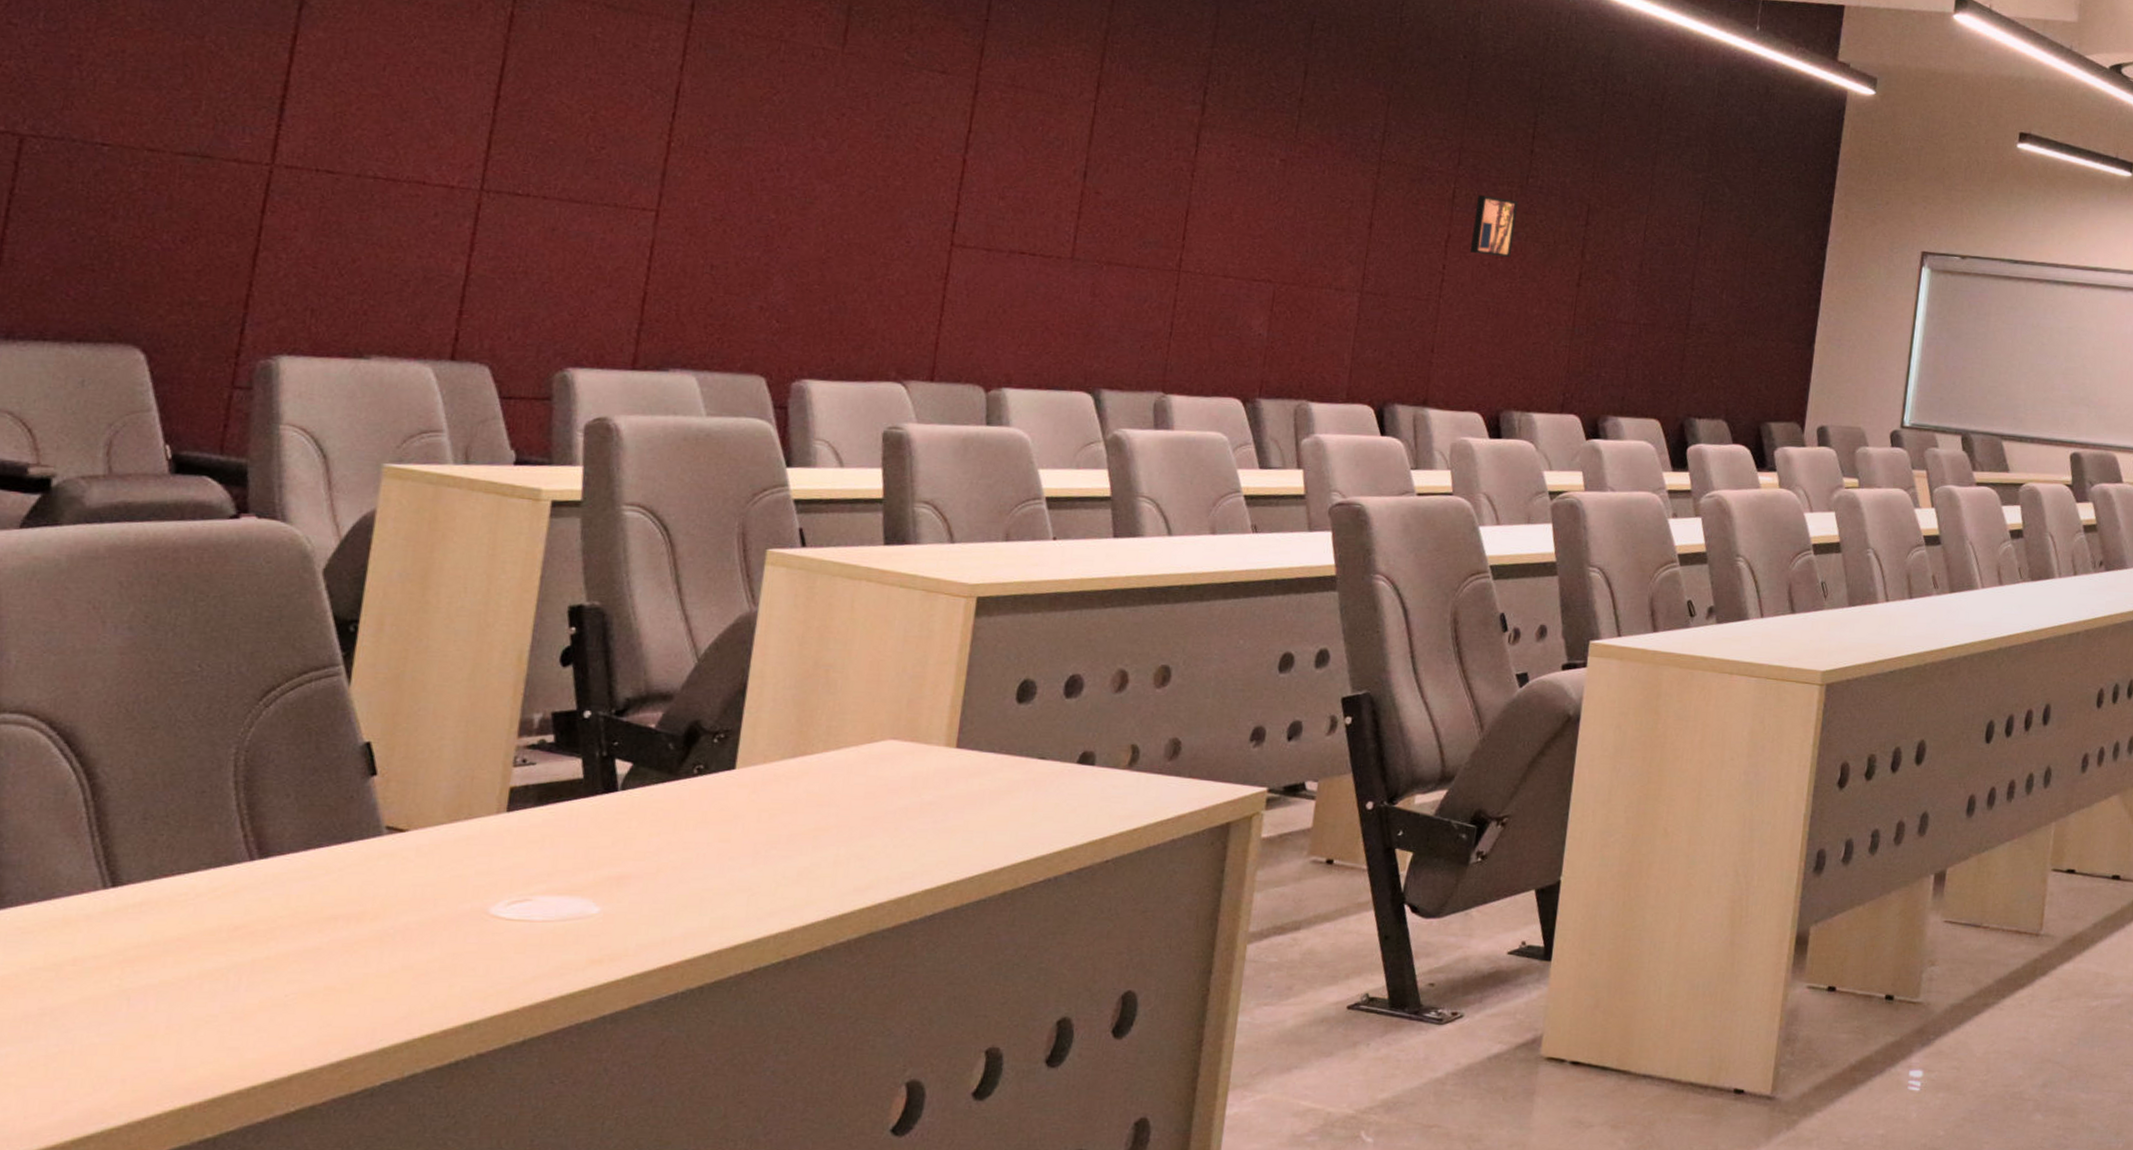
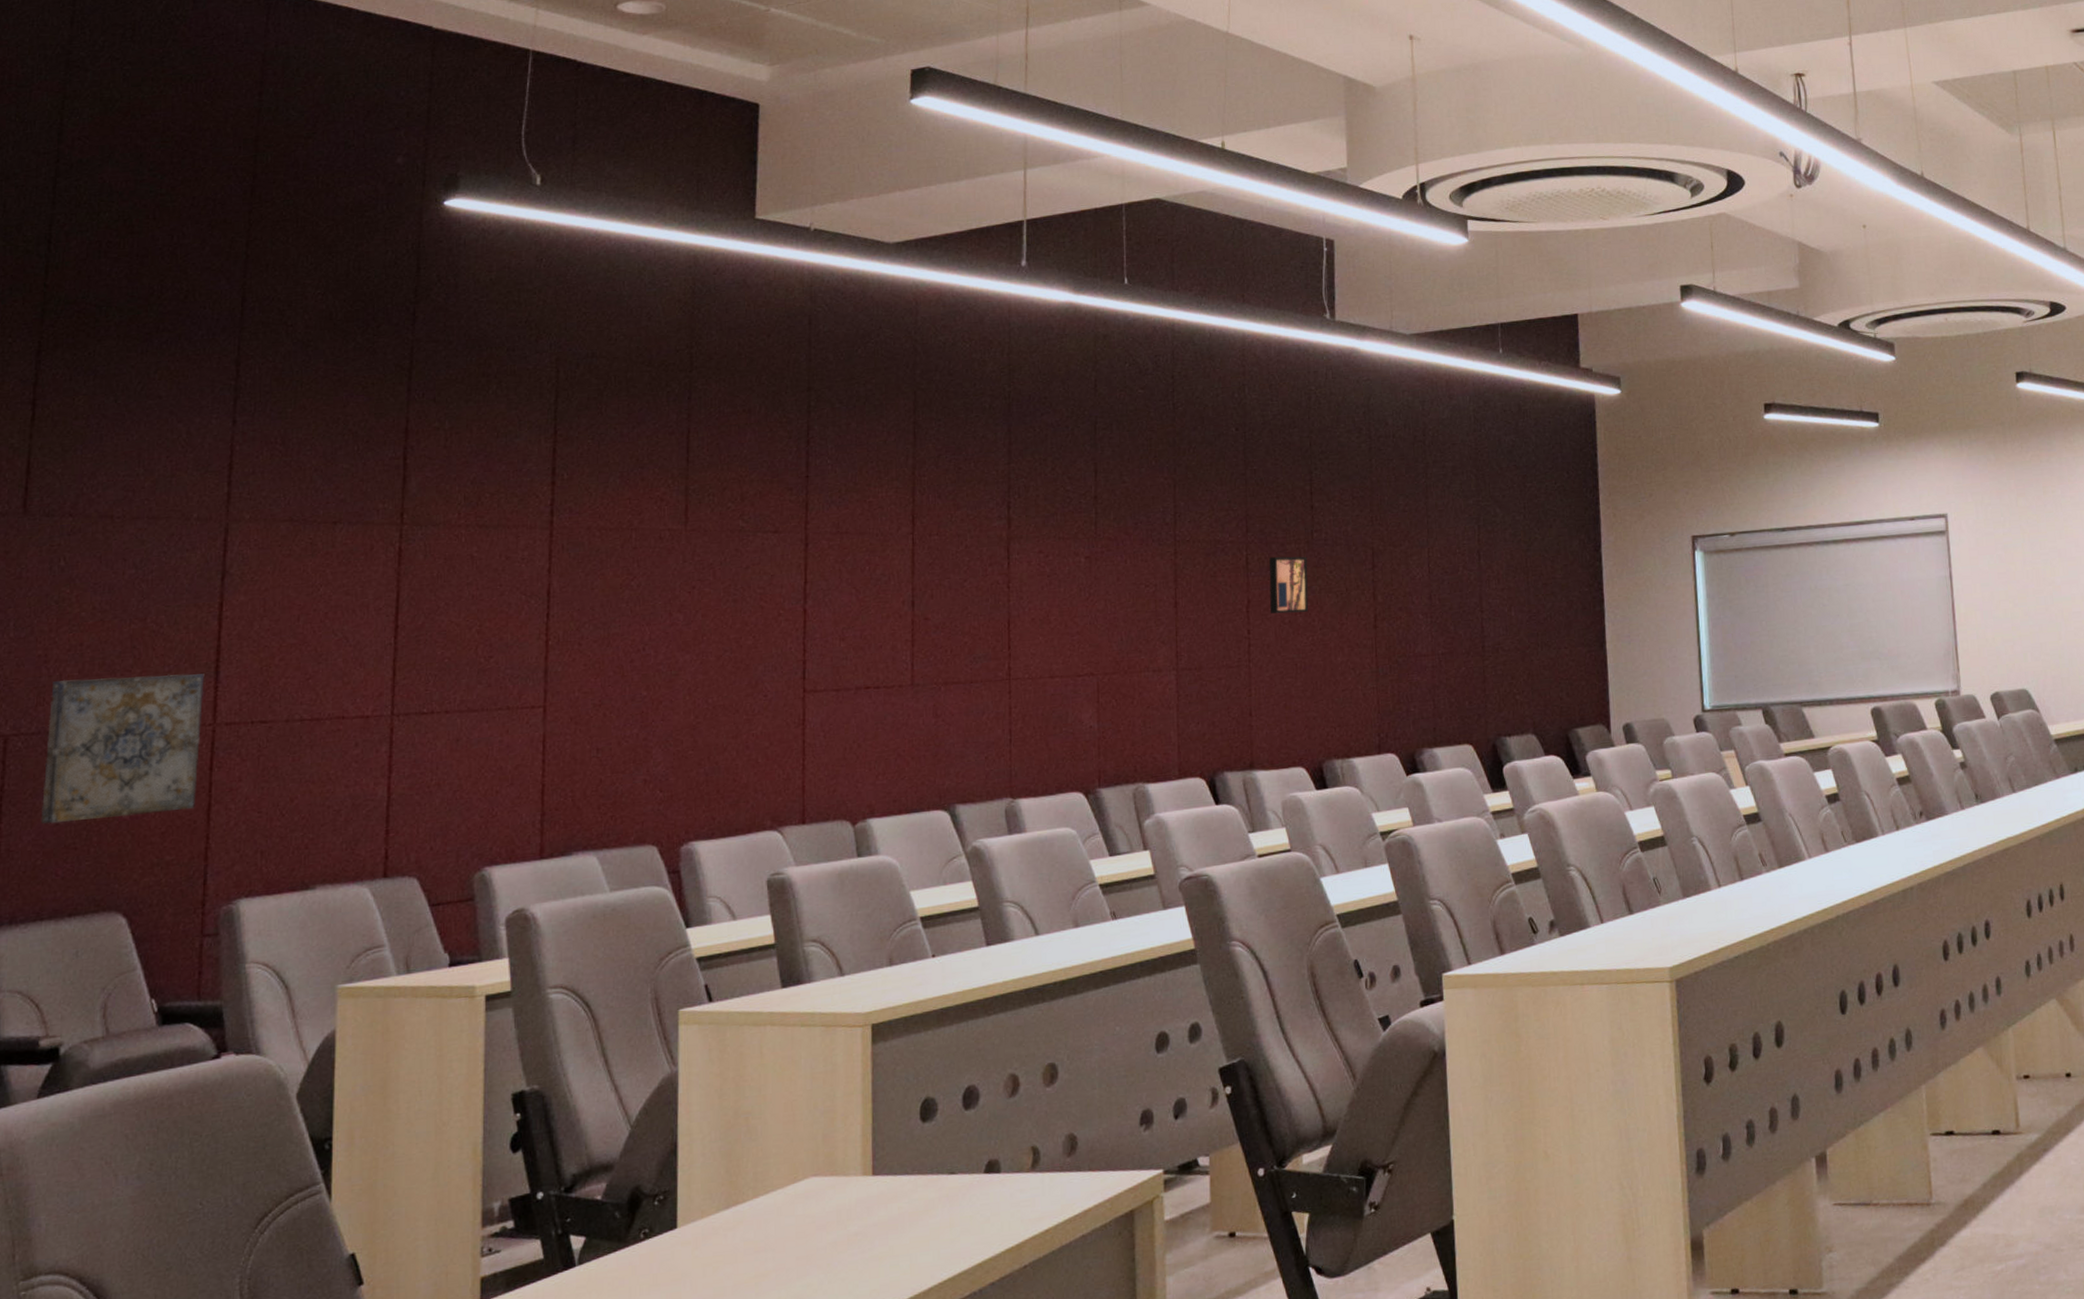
wall art: none [54,86,267,251] -> present [40,673,205,825]

